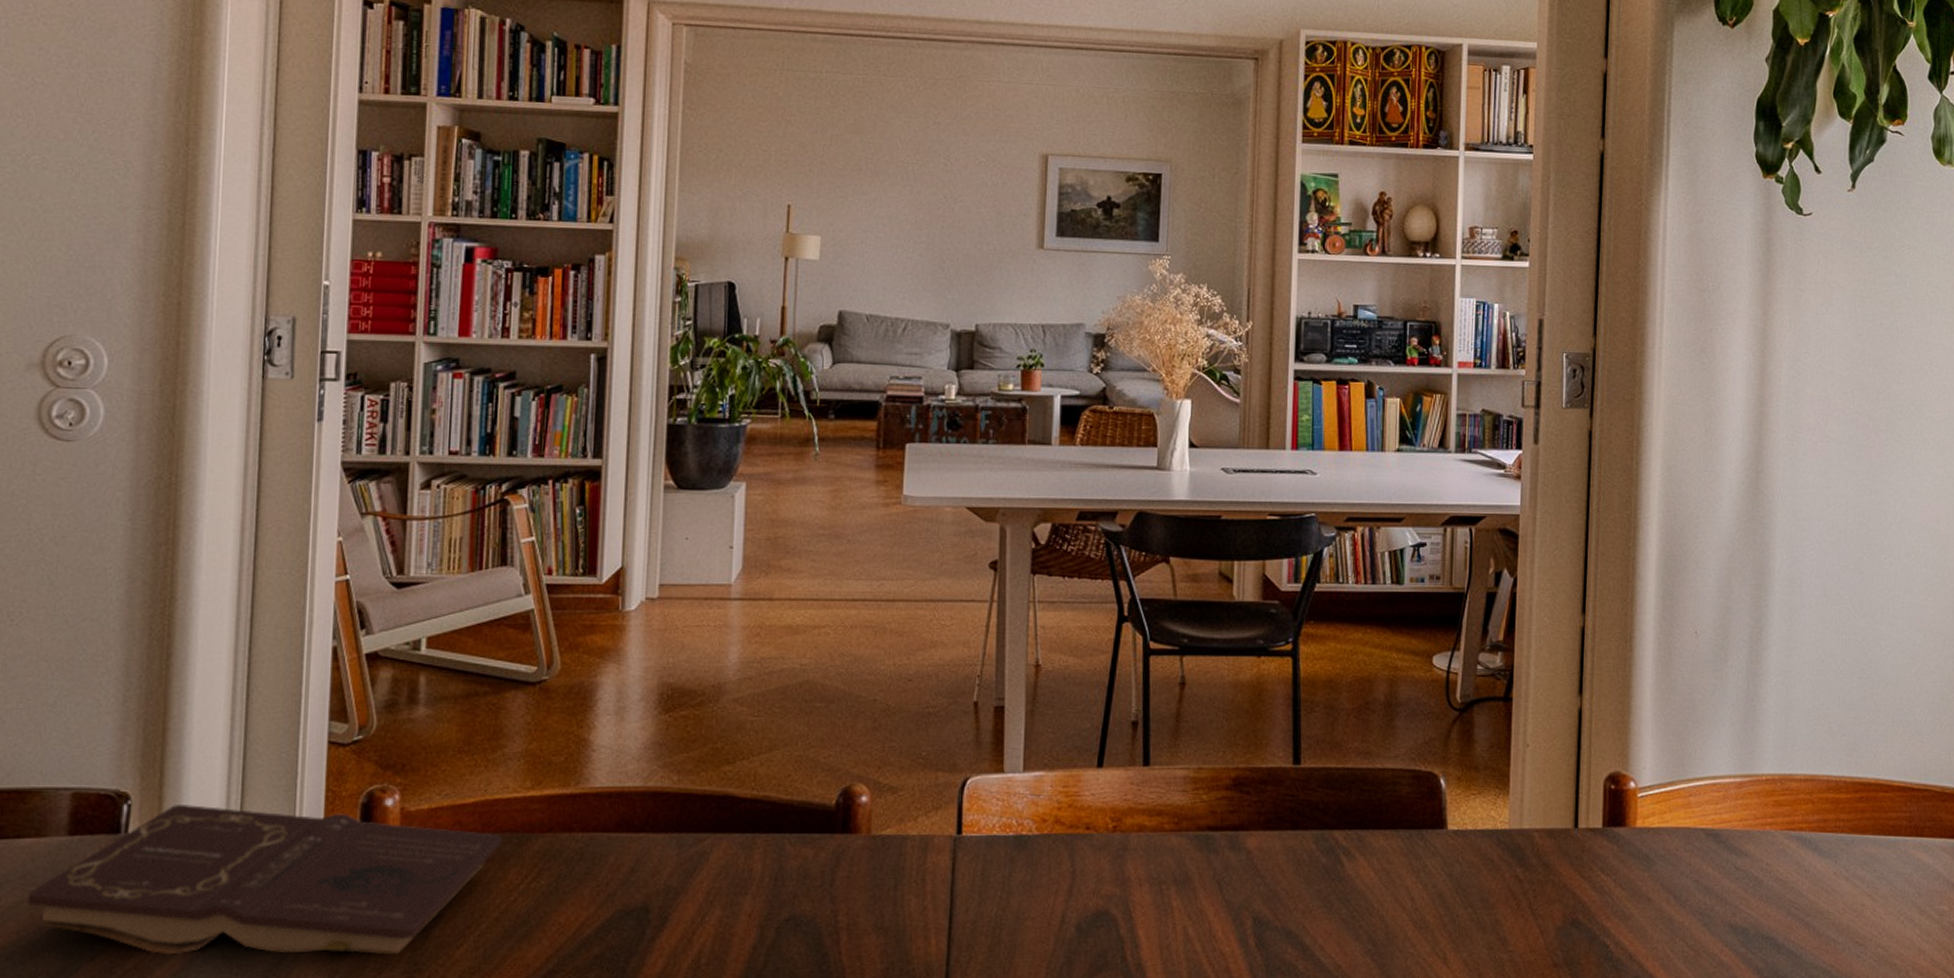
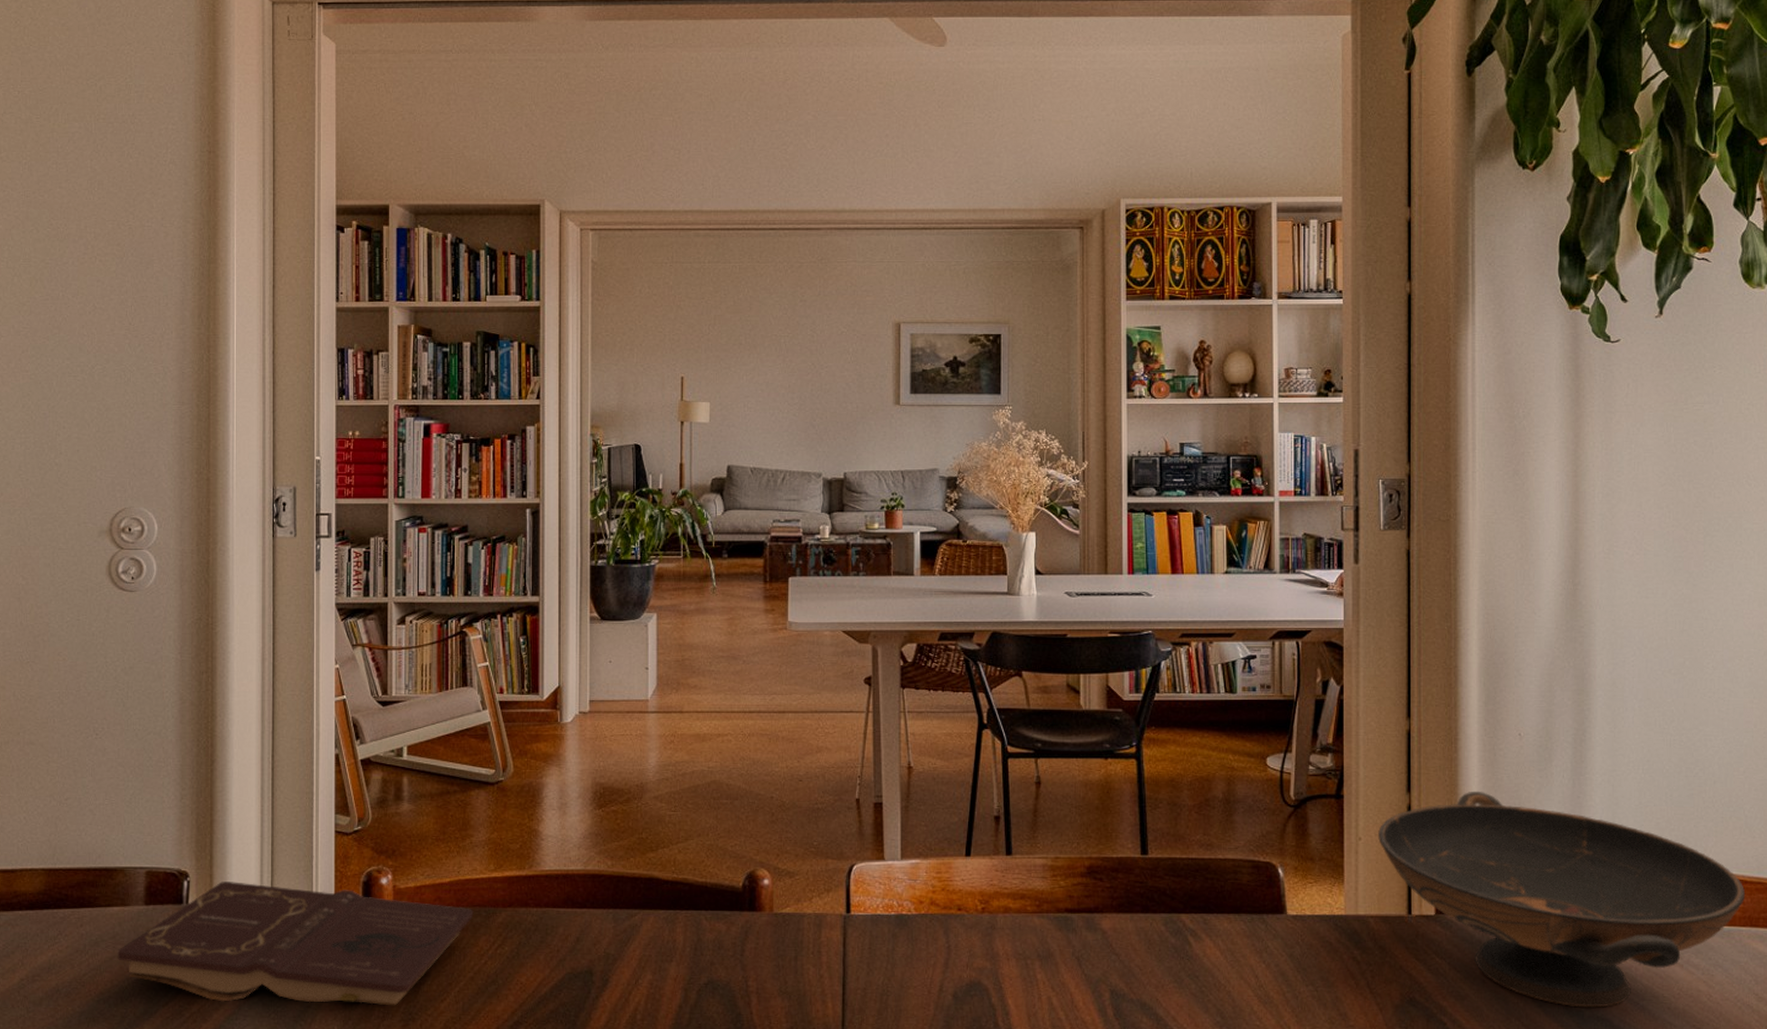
decorative bowl: none [1547,693,1913,926] -> present [1378,791,1746,1008]

